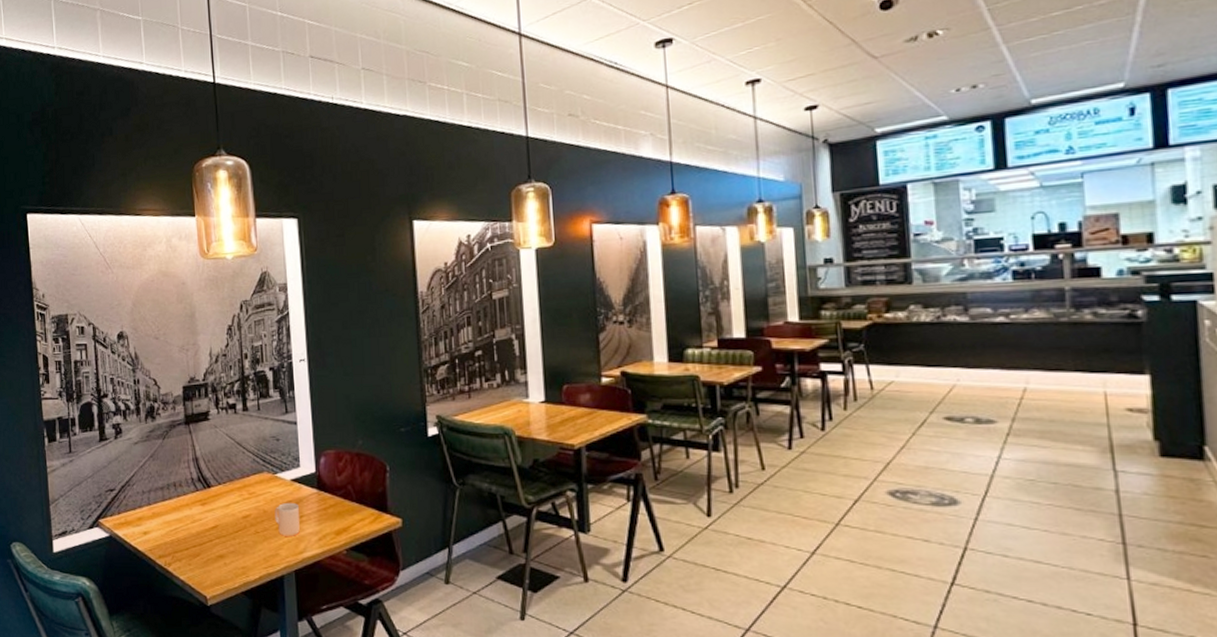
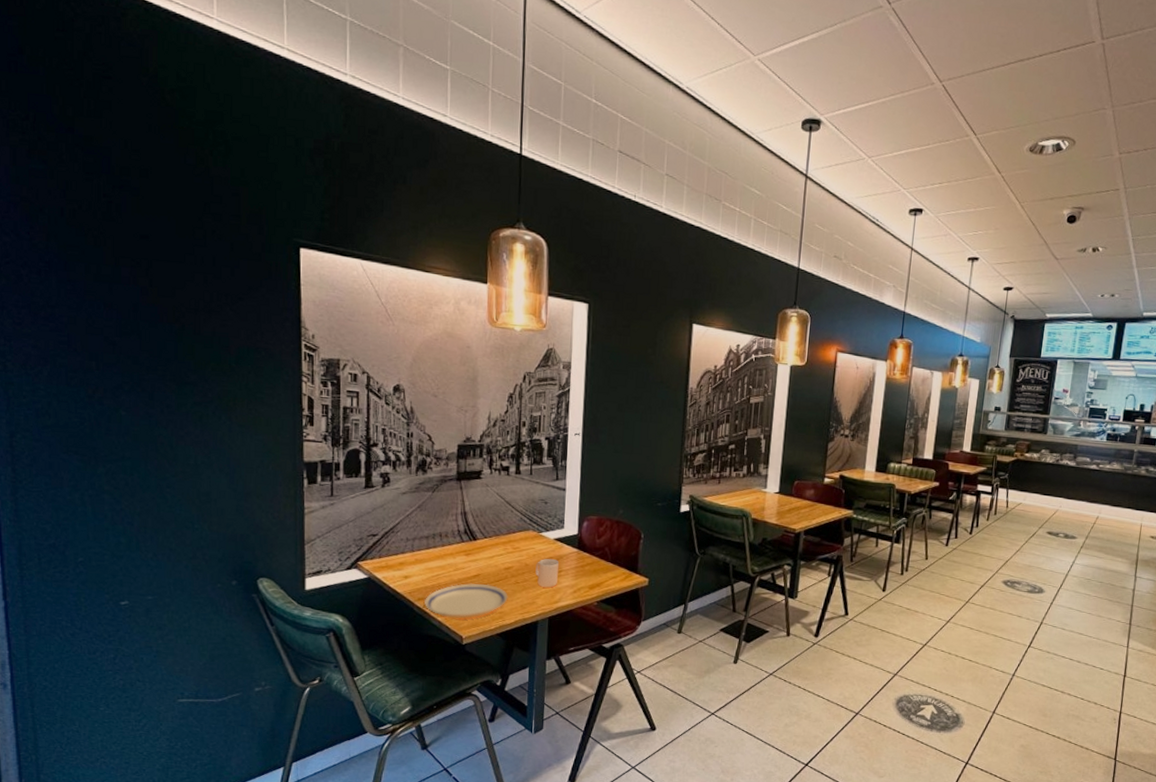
plate: none [165,535,249,577] -> present [424,583,508,619]

